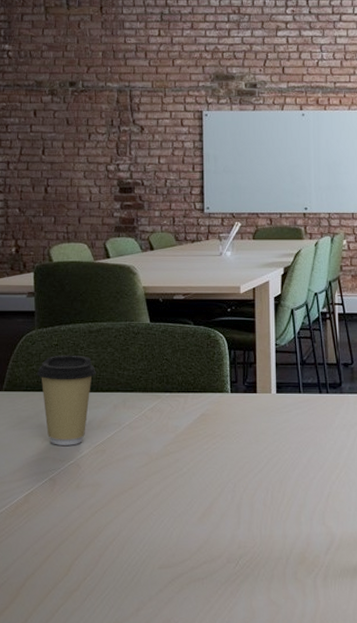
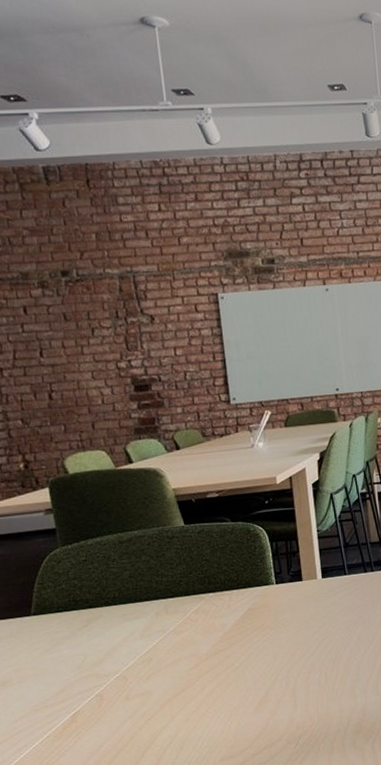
coffee cup: present [36,355,96,445] -> none [66,567,132,662]

